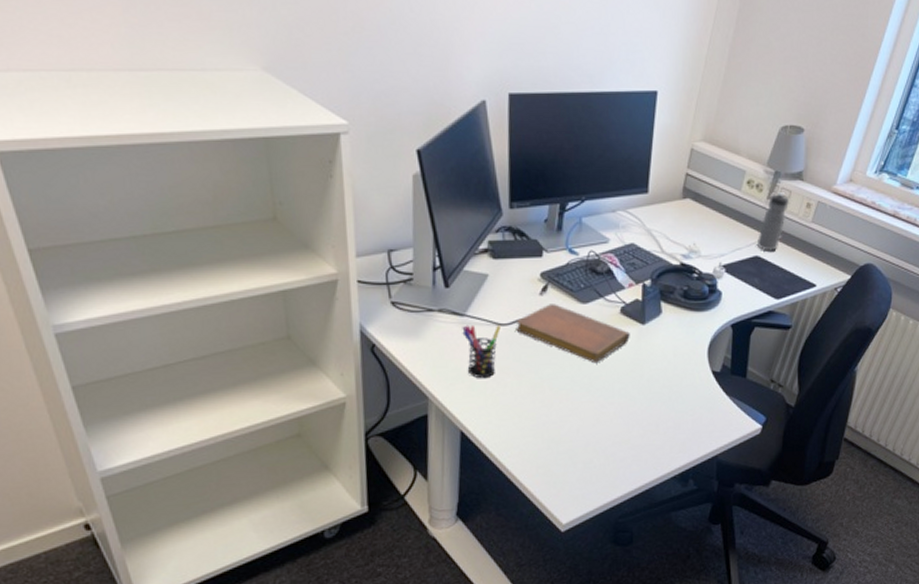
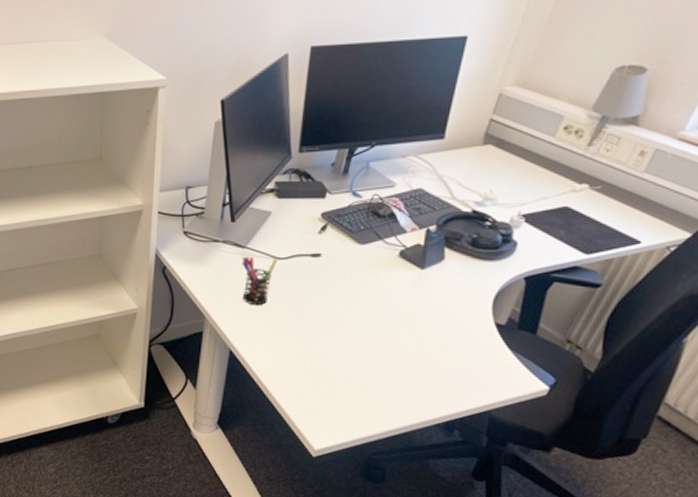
notebook: present [516,304,630,364] -> none [291,242,407,303]
water bottle: present [756,192,789,251] -> none [567,139,616,202]

